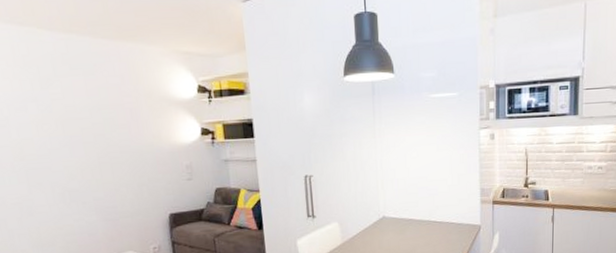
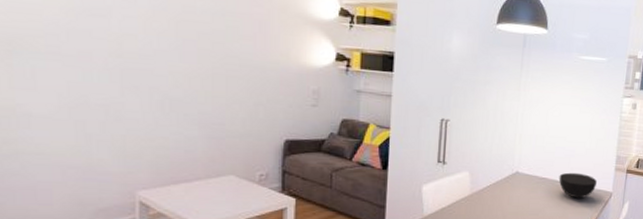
bowl: none [425,210,463,235] -> present [558,172,597,199]

